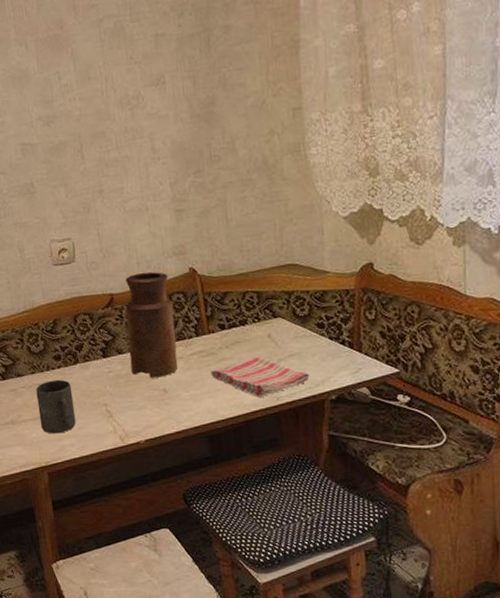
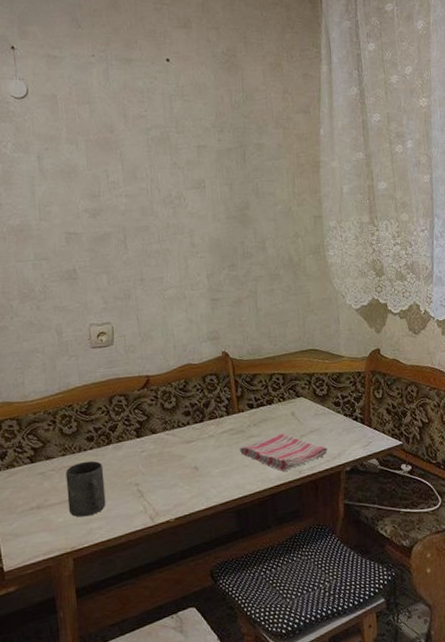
vase: present [125,272,179,378] -> none [160,355,210,457]

